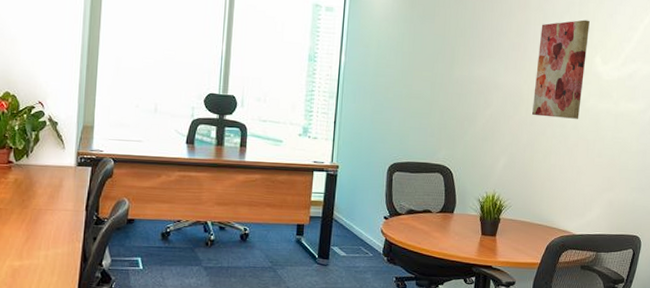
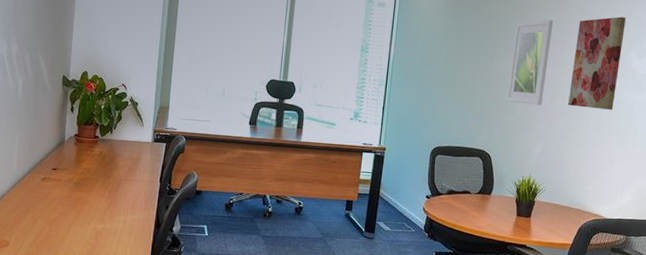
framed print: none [467,23,515,116] -> present [506,19,554,106]

